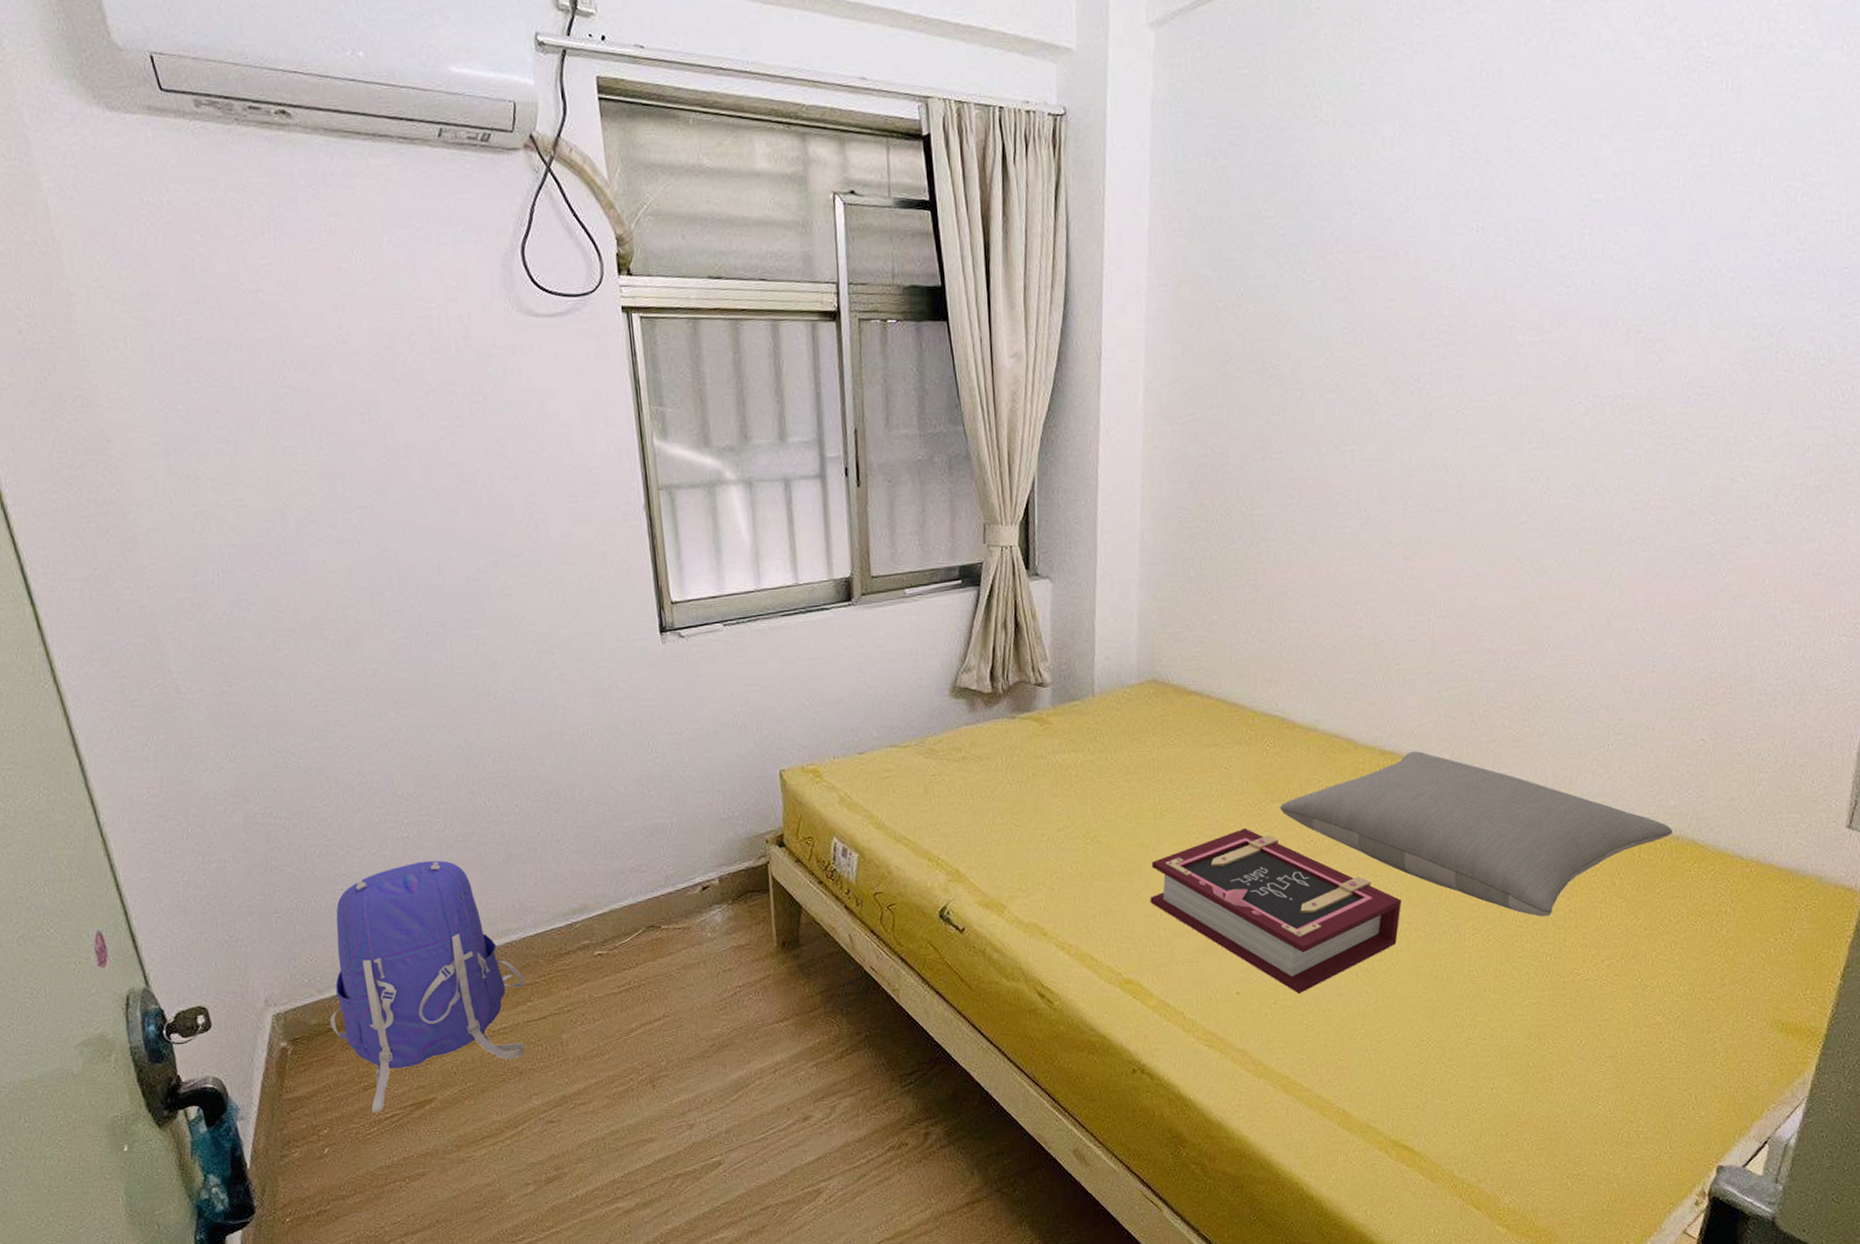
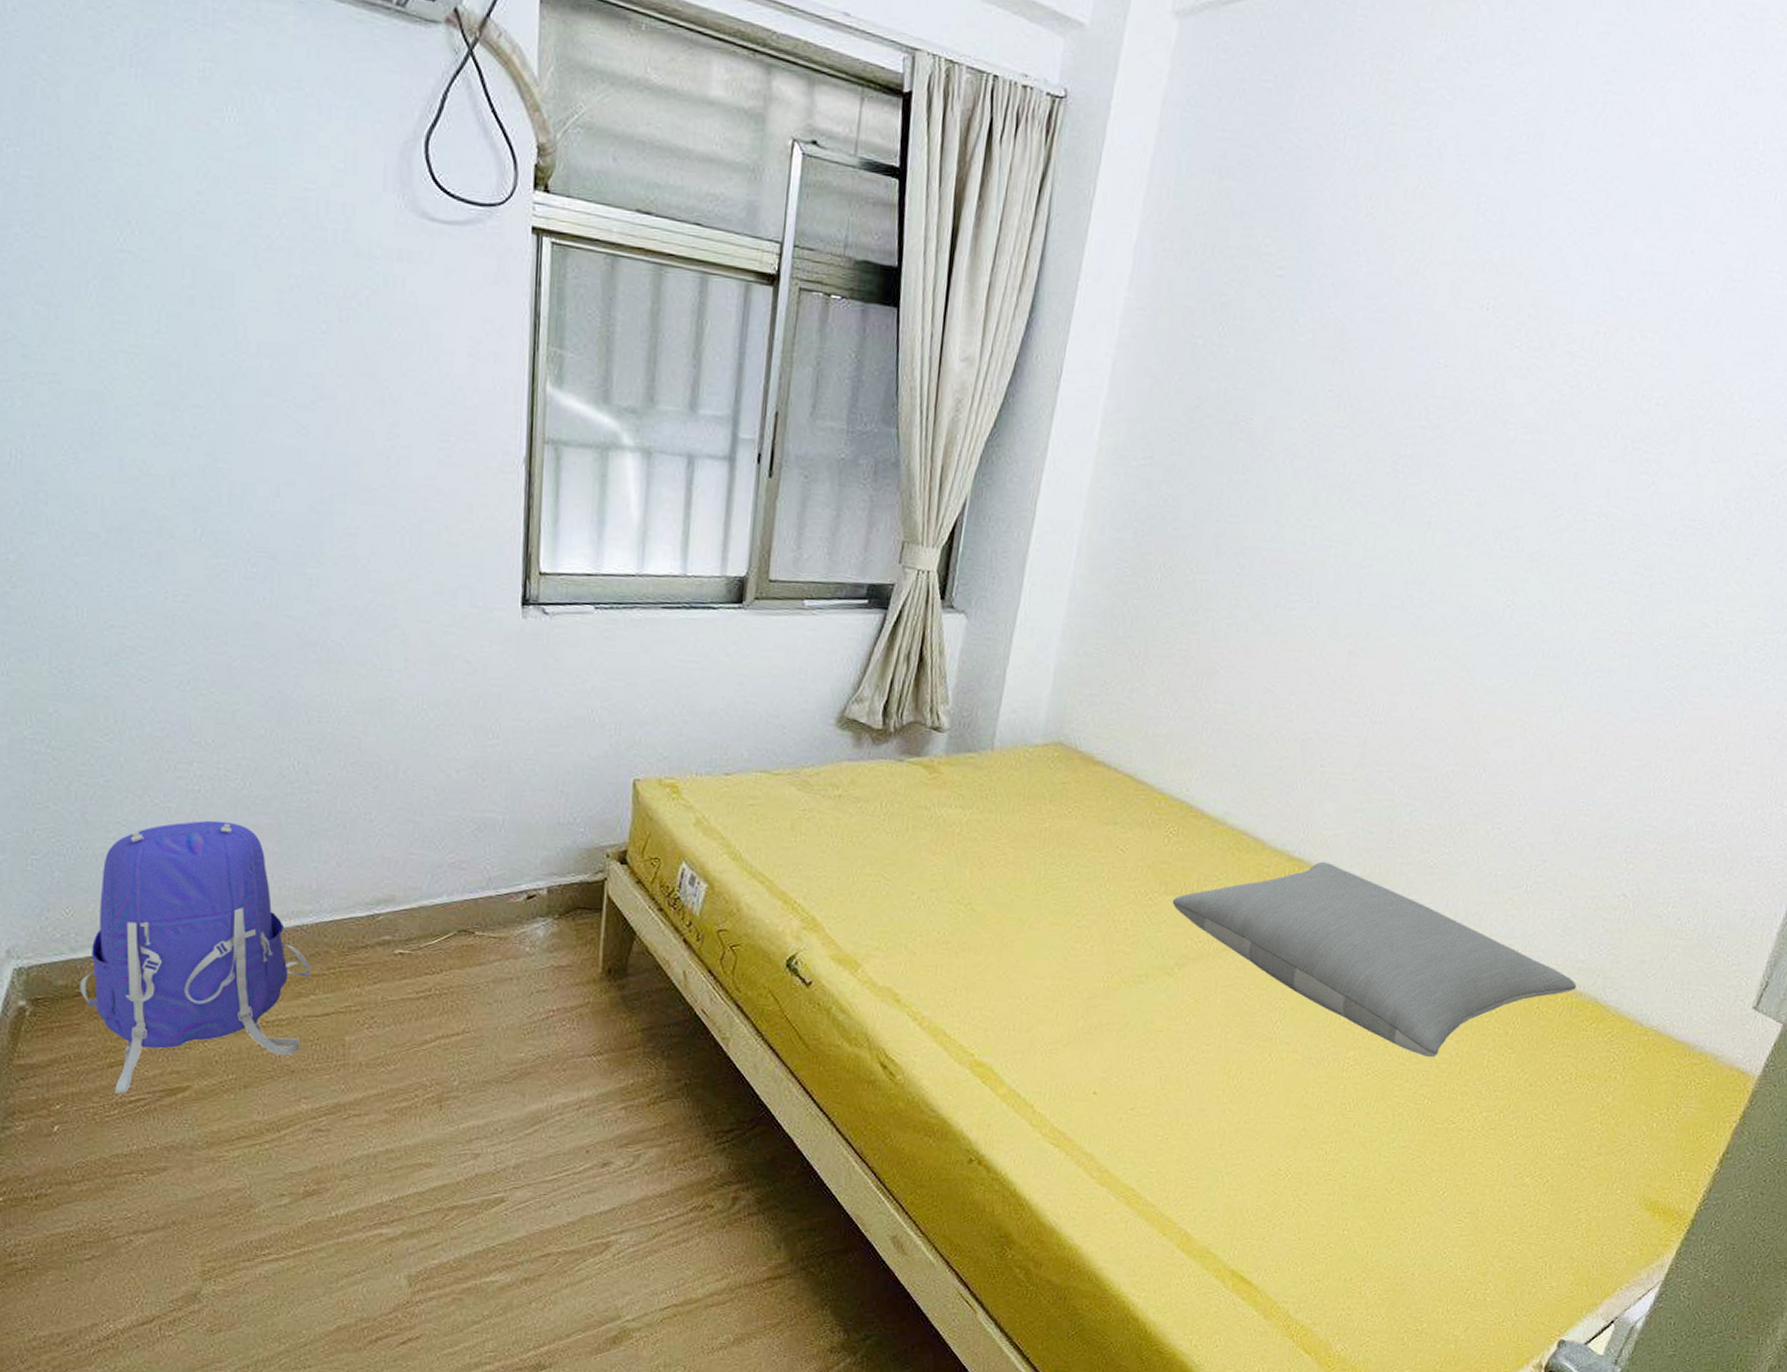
book: present [1150,828,1401,993] -> none [1017,917,1283,1102]

